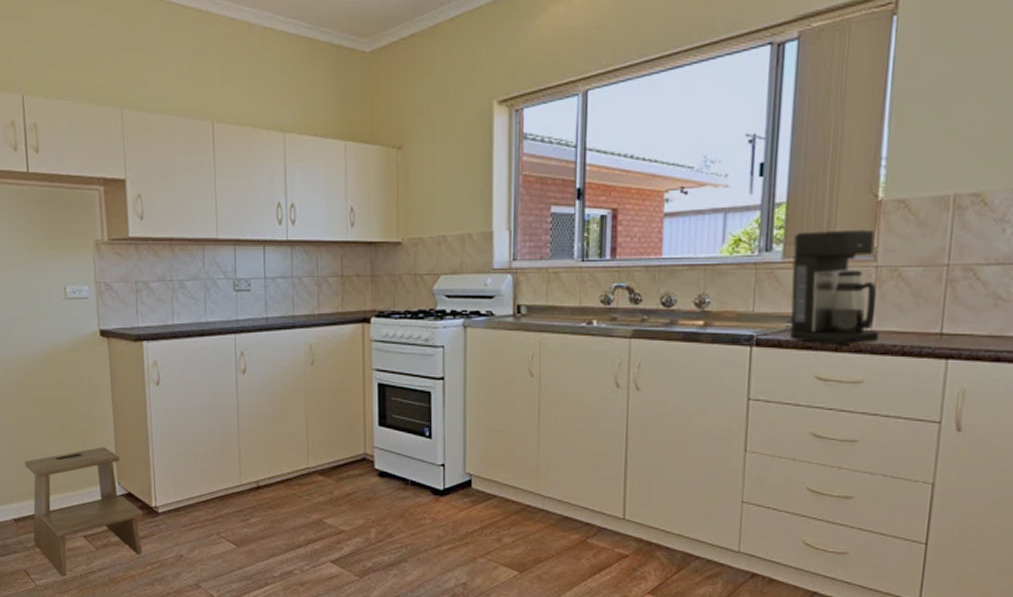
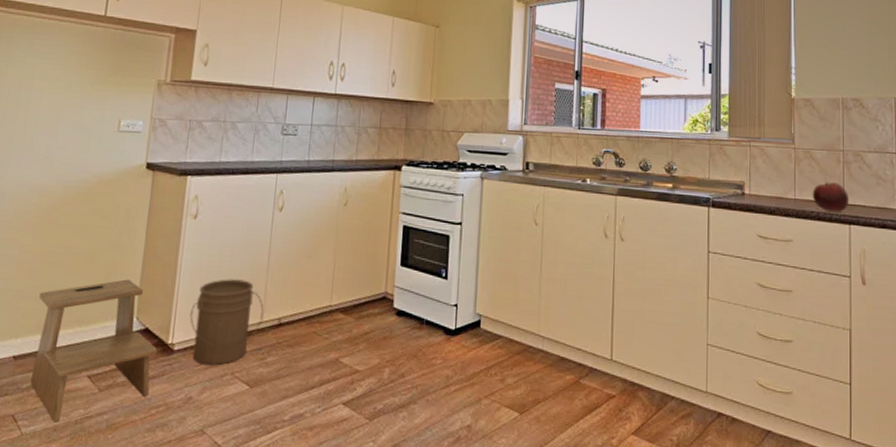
bucket: none [168,444,241,526] -> present [189,279,264,365]
coffee maker: present [789,229,879,345] -> none [735,117,801,210]
fruit: none [896,307,951,345] -> present [812,182,849,213]

